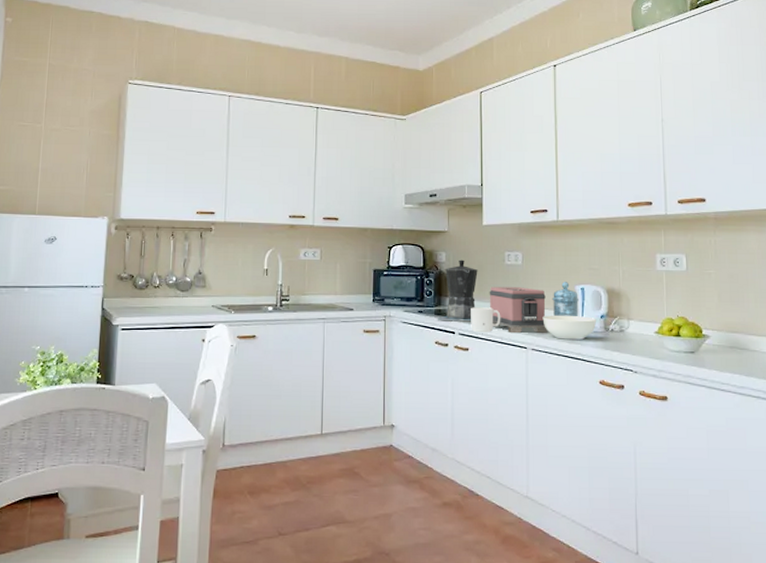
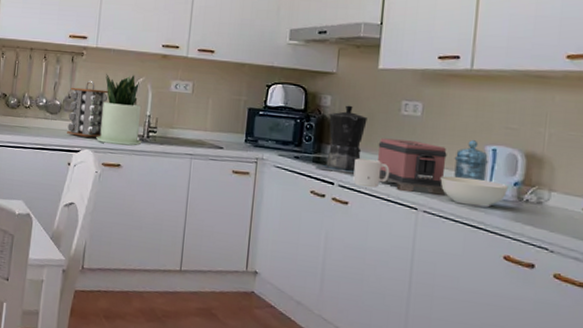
spice rack: none [199,254,239,313] -> present [67,80,108,138]
planter: none [230,245,276,317] -> present [96,73,142,146]

